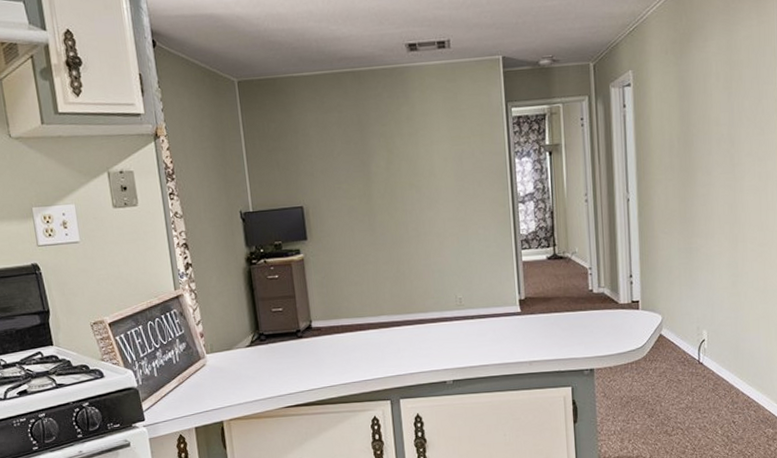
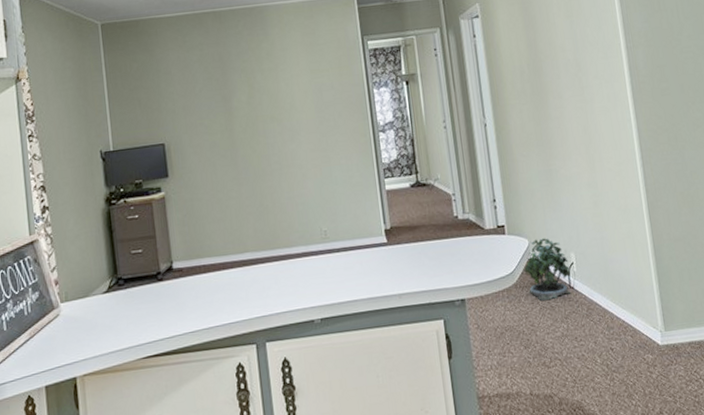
potted plant: none [652,315,701,375] -> present [522,238,571,302]

